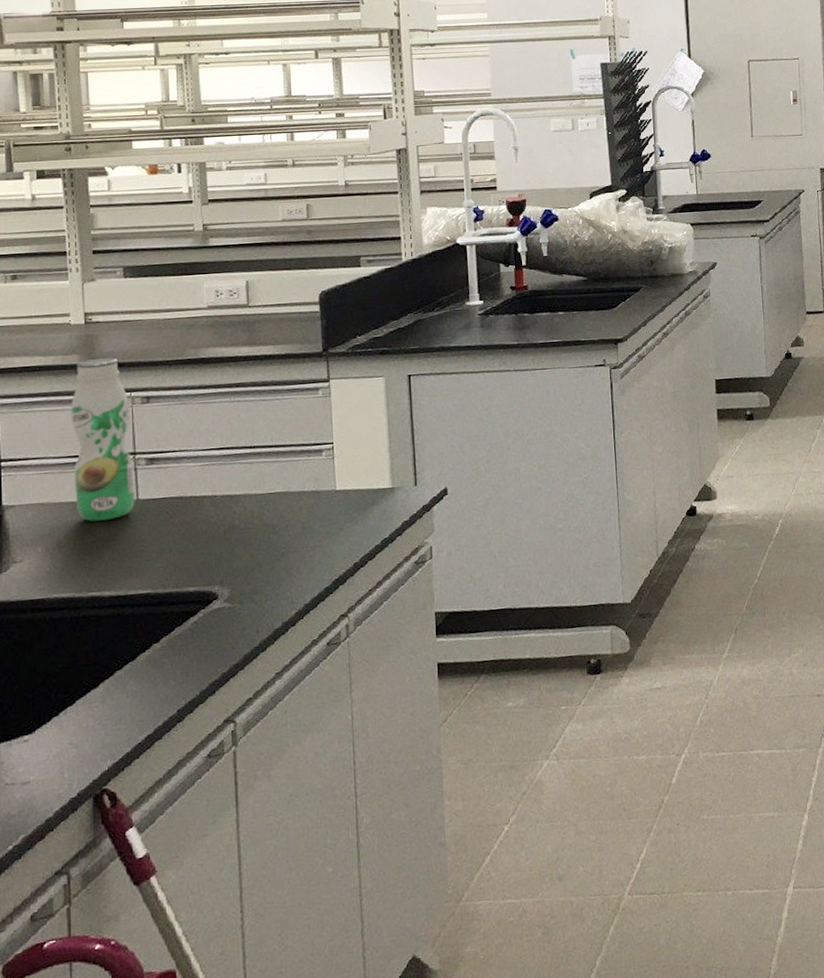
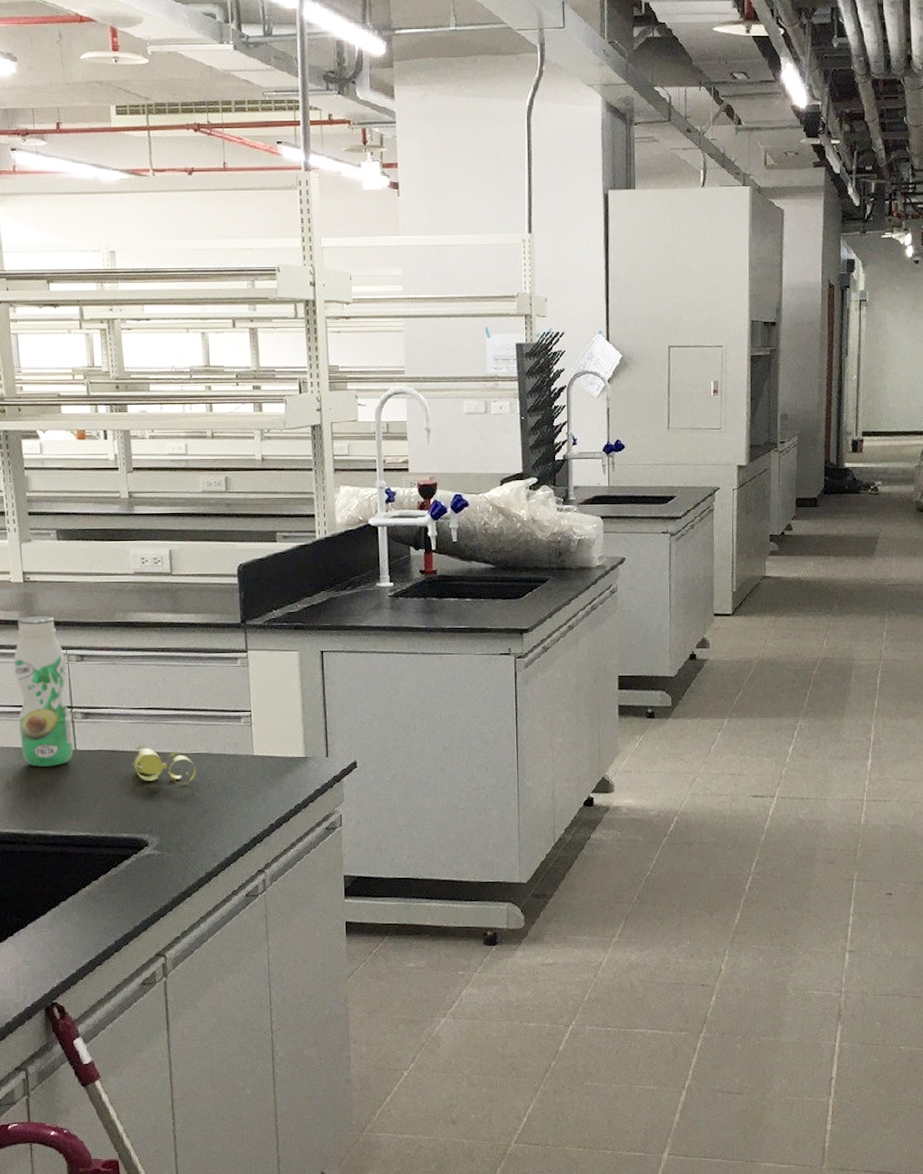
measuring cup: none [201,487,273,528] -> present [132,744,196,785]

